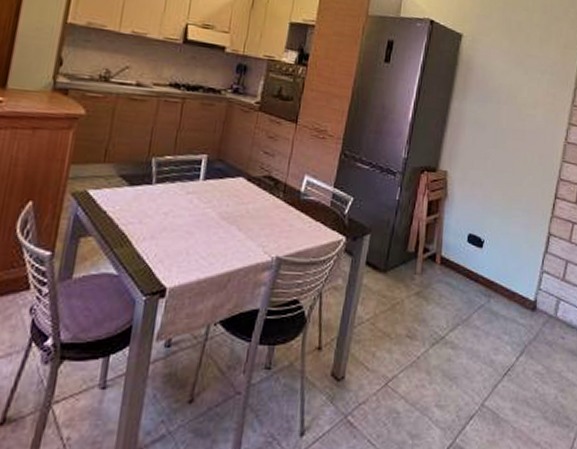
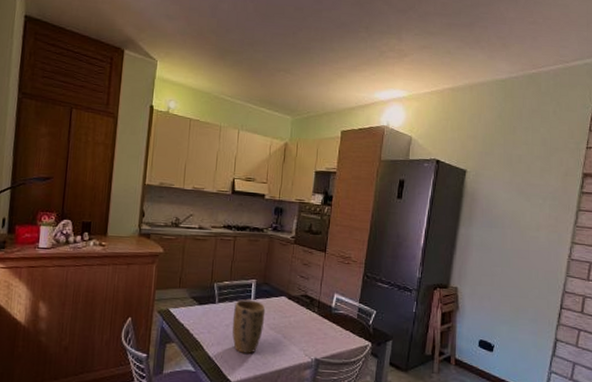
plant pot: none [171,179,218,251] -> present [232,299,266,354]

